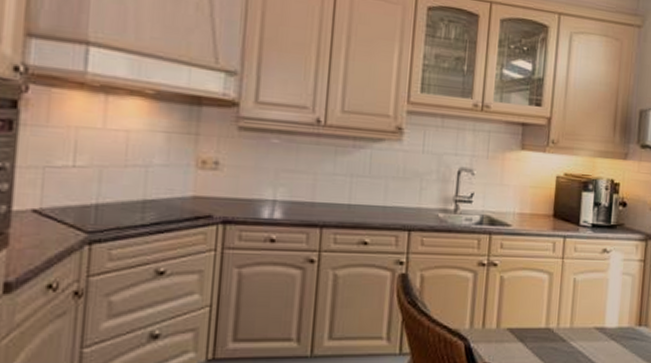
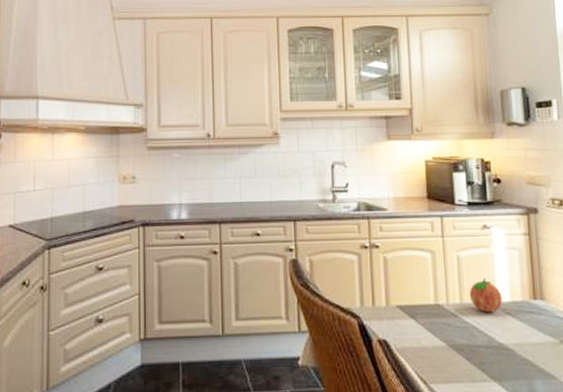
fruit: none [580,303,610,338] -> present [469,278,502,313]

